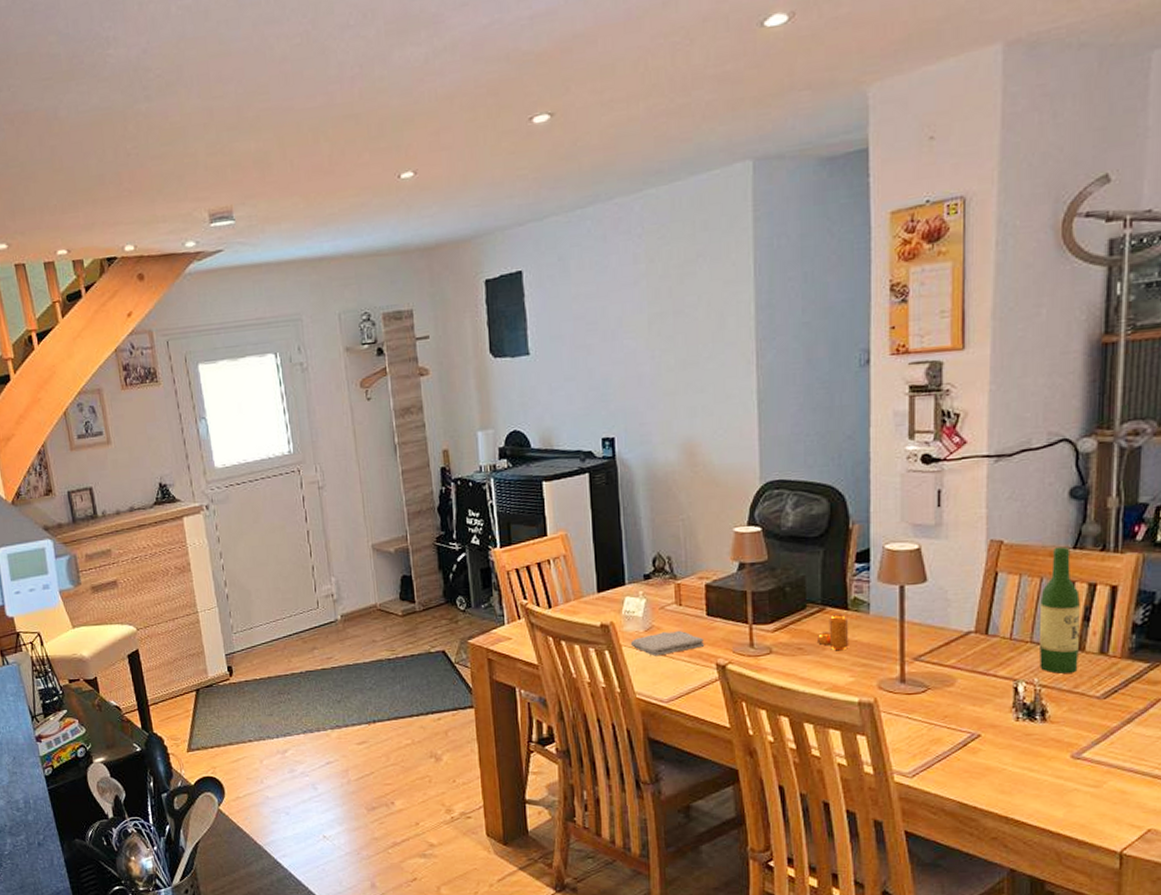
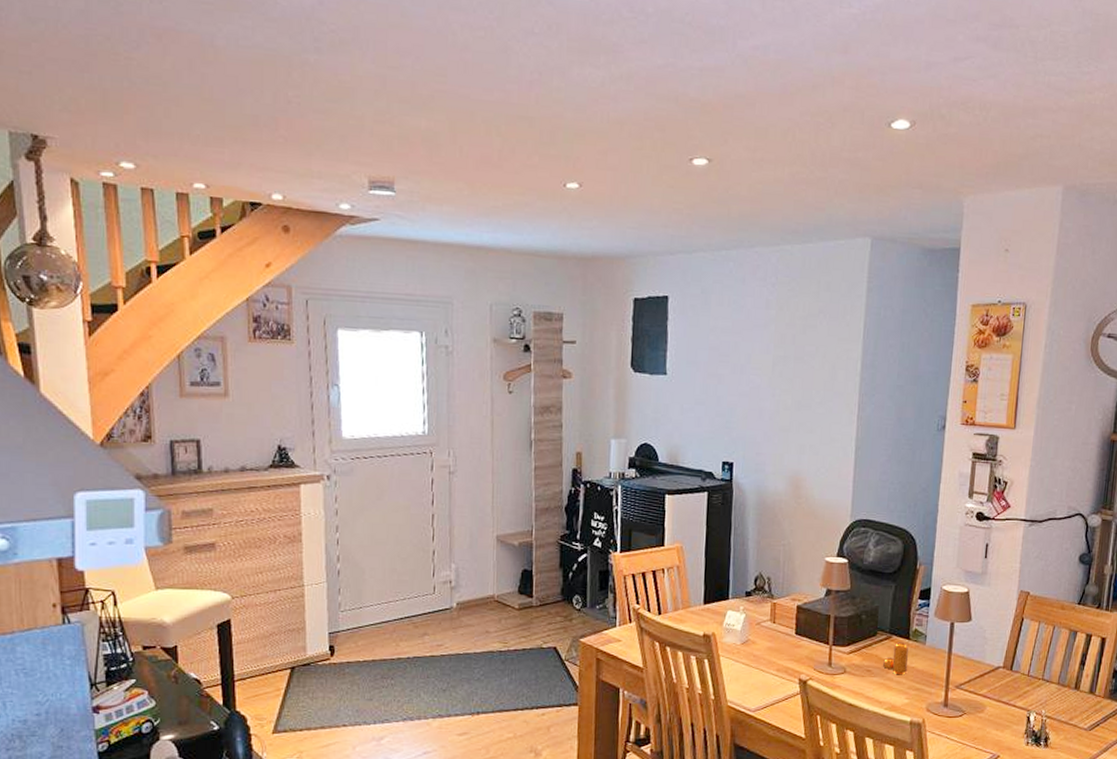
washcloth: present [630,630,705,657] -> none [727,645,791,668]
wine bottle: present [1040,546,1081,674] -> none [1047,602,1080,707]

